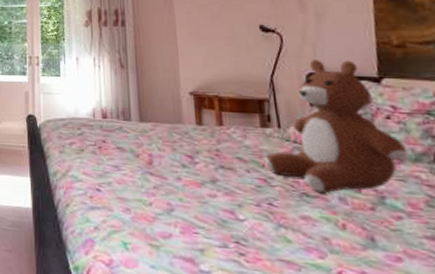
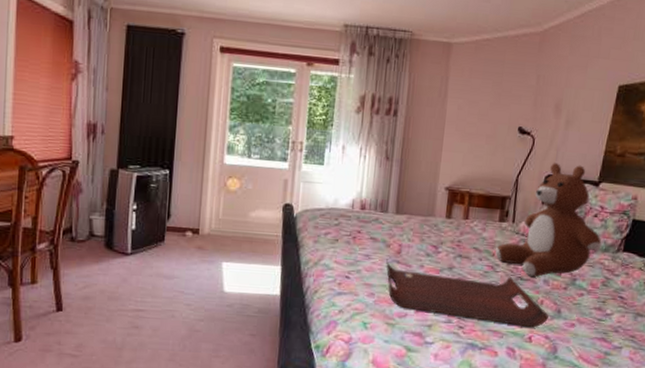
serving tray: none [138,170,359,260] -> present [386,259,549,328]

